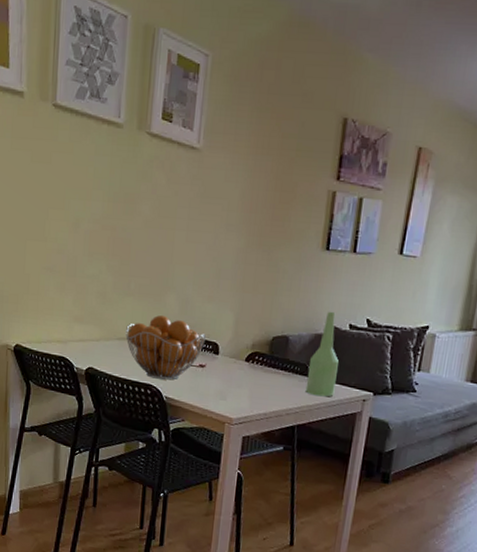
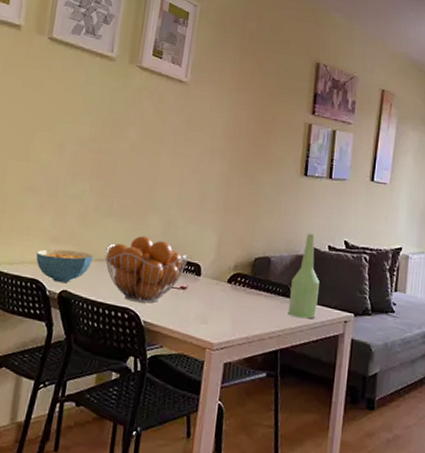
cereal bowl: none [61,328,114,361] -> present [36,249,93,283]

